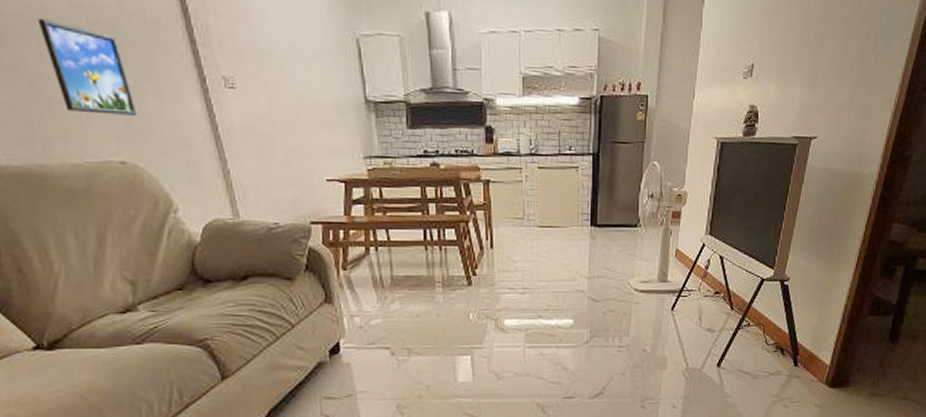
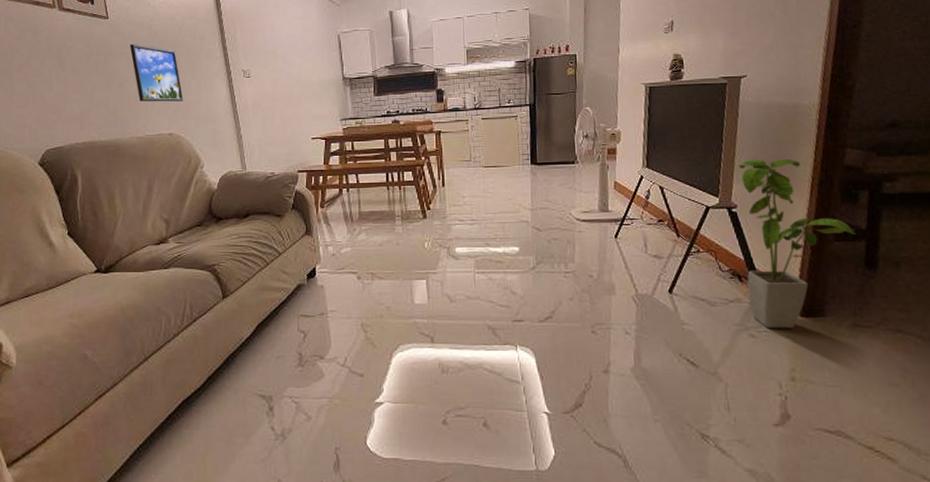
house plant: none [787,230,887,399] -> present [738,158,856,328]

